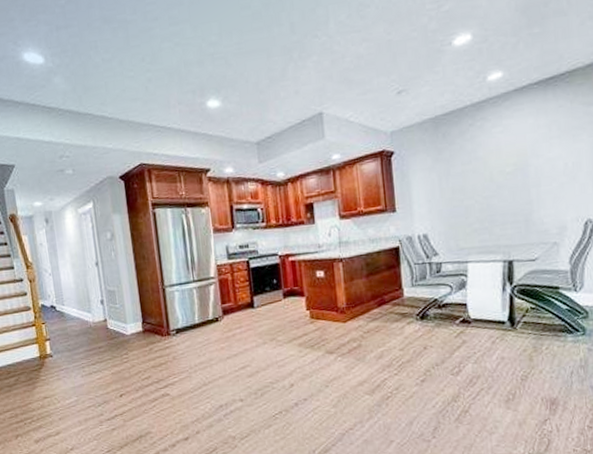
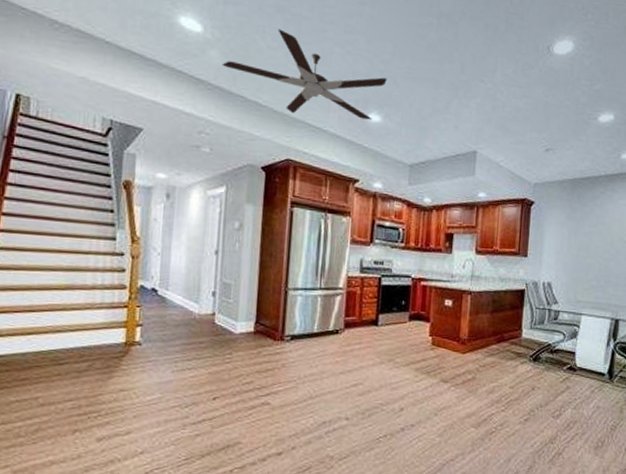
ceiling fan: none [66,39,219,119] -> present [222,29,387,120]

